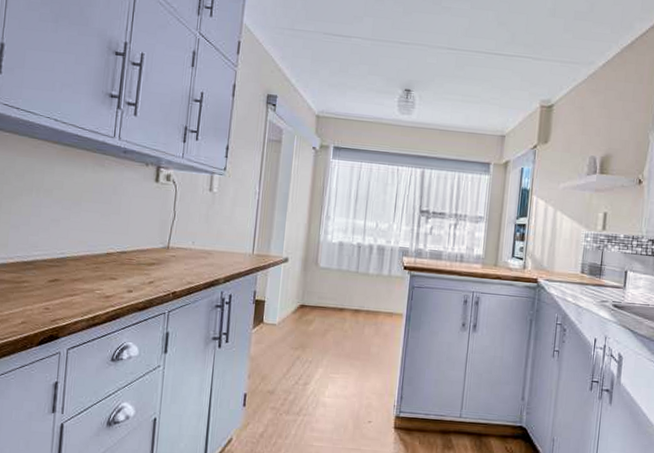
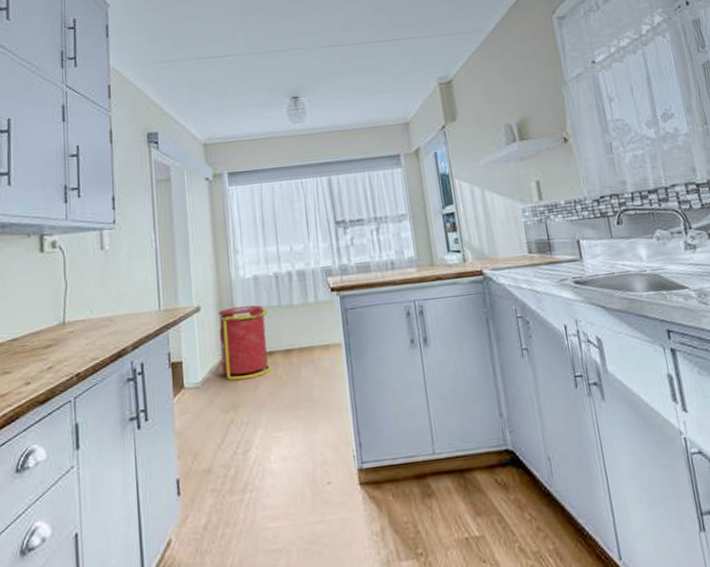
trash can: none [298,264,346,327] -> present [219,305,272,381]

